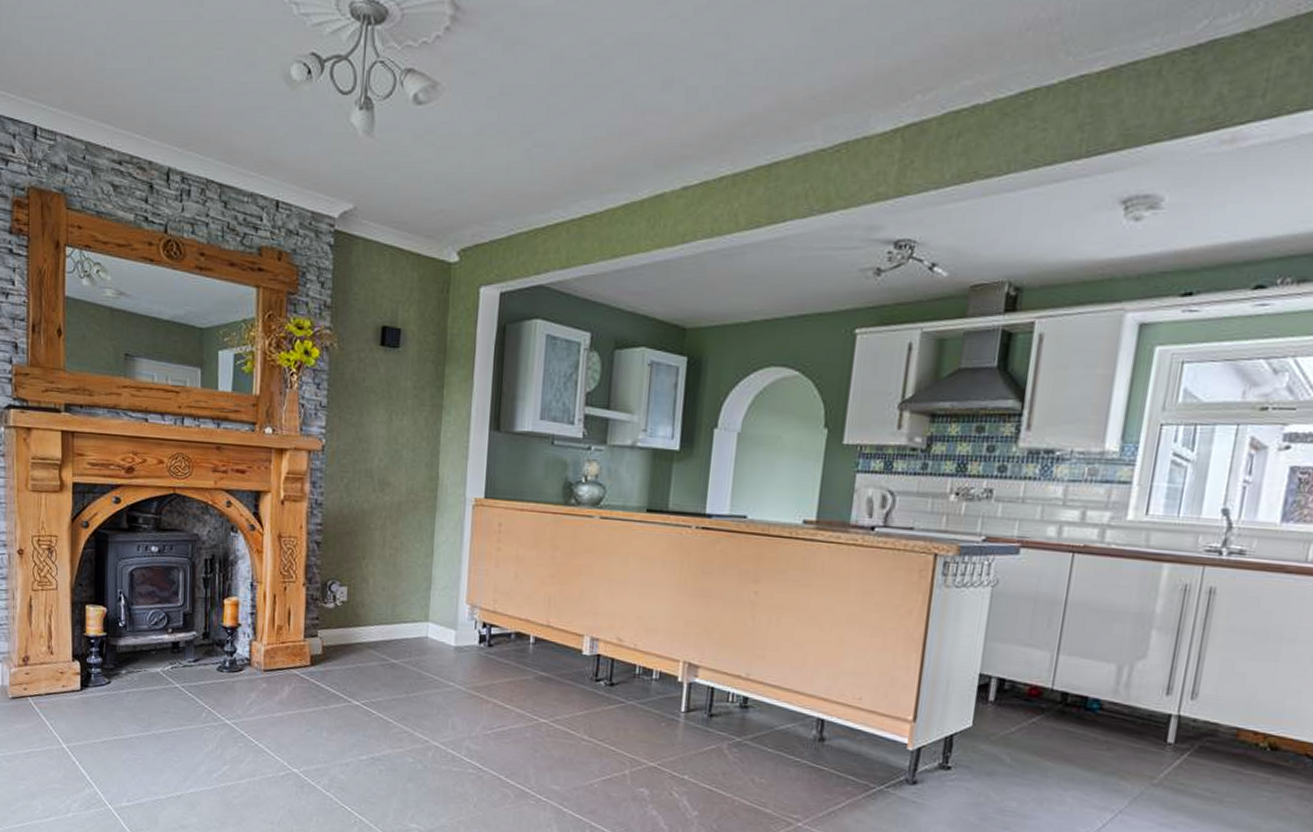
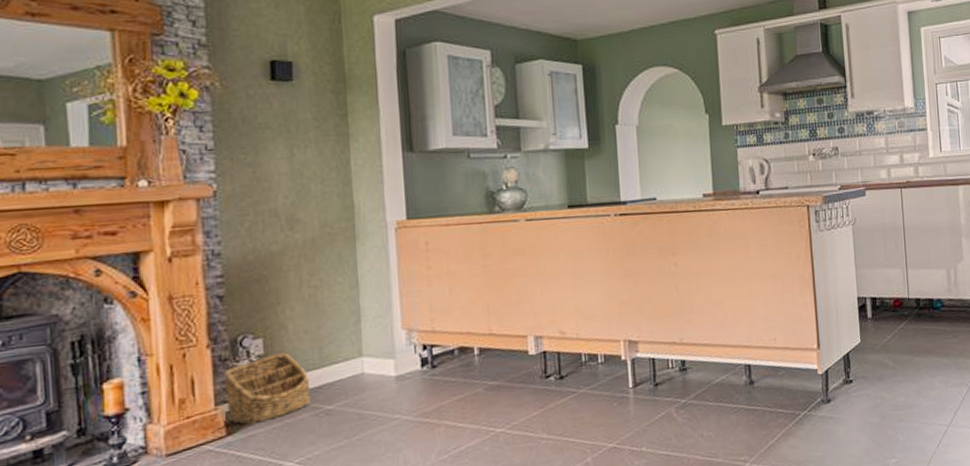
basket: none [312,602,382,661] -> present [223,352,311,425]

